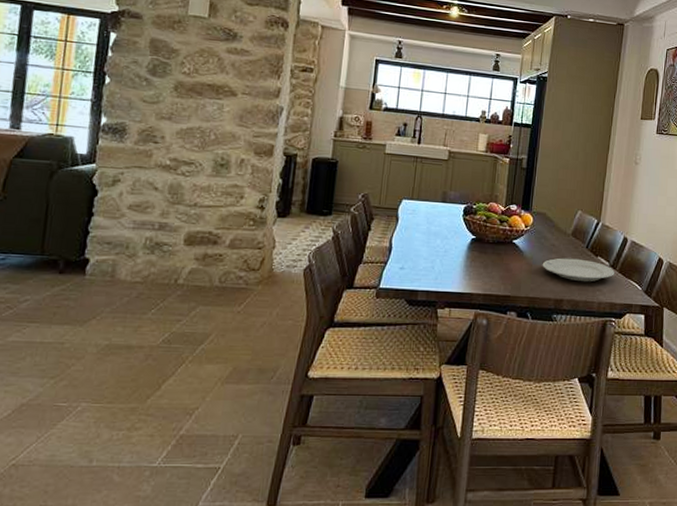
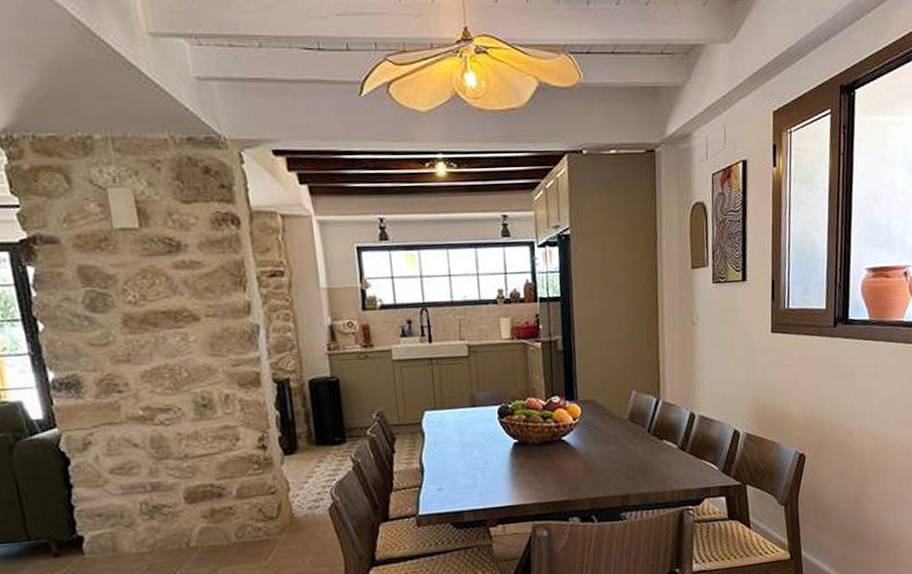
plate: present [542,258,614,282] -> none [600,446,685,472]

